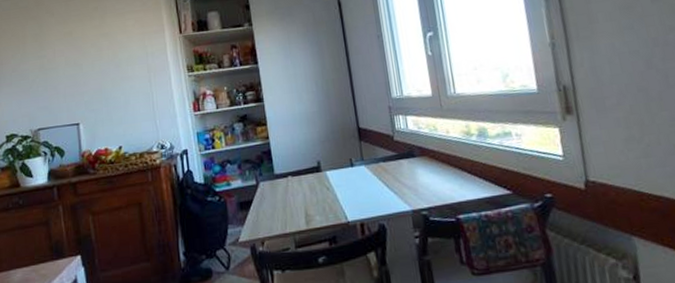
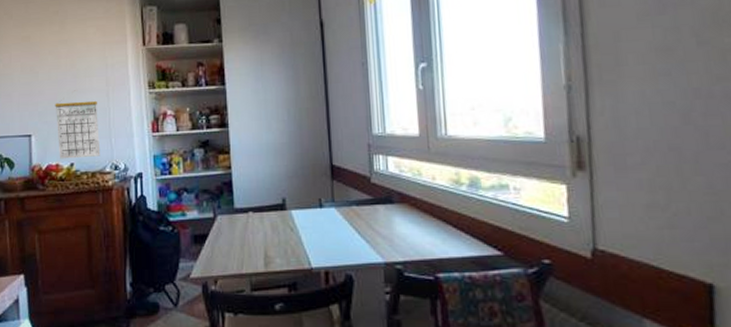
calendar: none [100,78,147,144] -> present [55,90,101,159]

